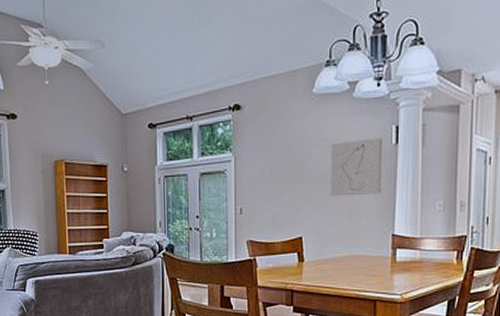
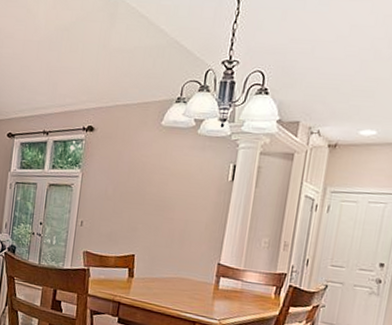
wall art: present [331,137,382,196] -> none [166,172,220,225]

